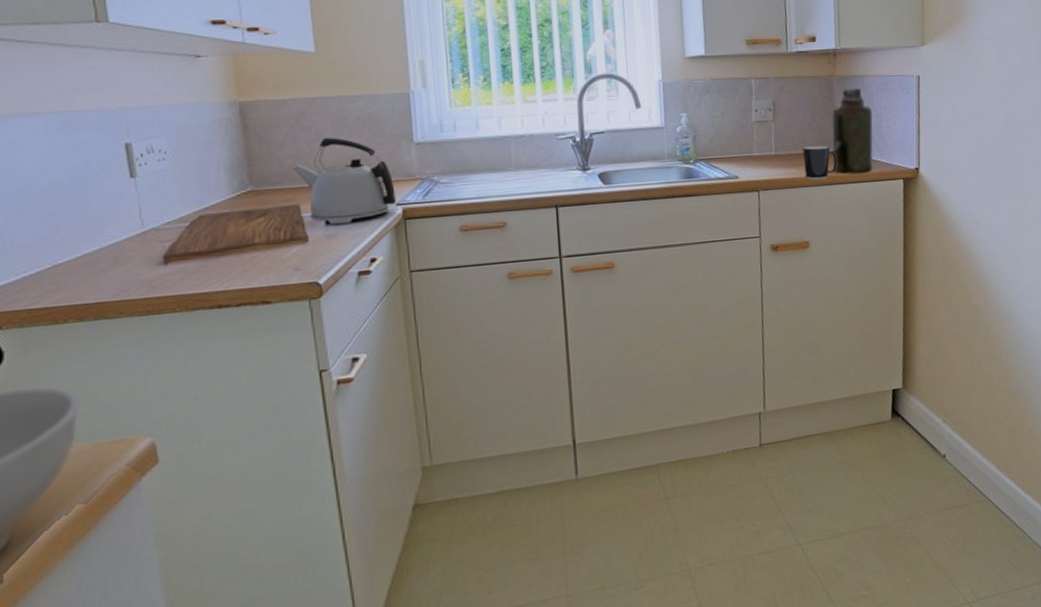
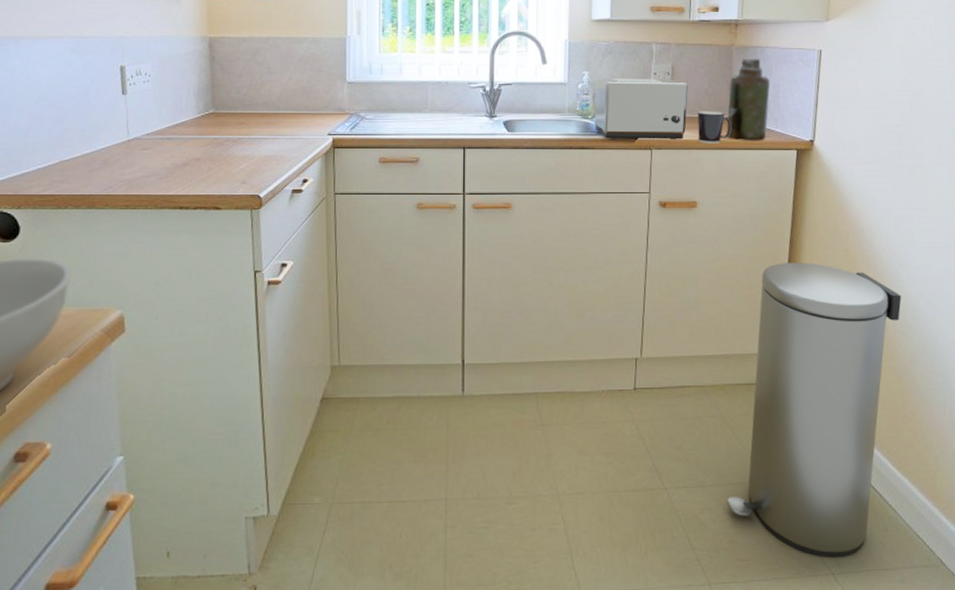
cutting board: present [162,204,309,264] -> none [140,127,255,168]
kettle: present [293,137,397,224] -> none [247,72,329,147]
toaster: none [694,115,793,184] -> present [594,78,688,140]
pedal bin: none [861,292,1013,588] -> present [726,263,902,557]

